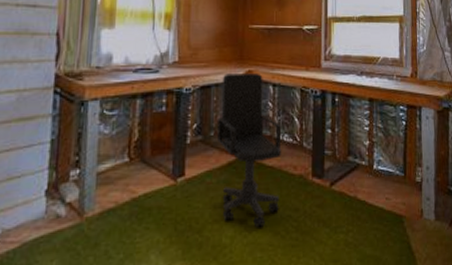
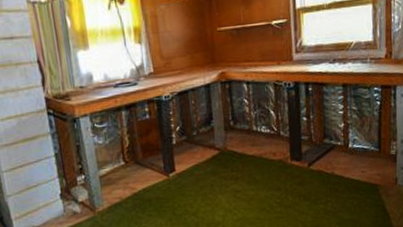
office chair: present [217,72,282,228] -> none [197,73,263,207]

